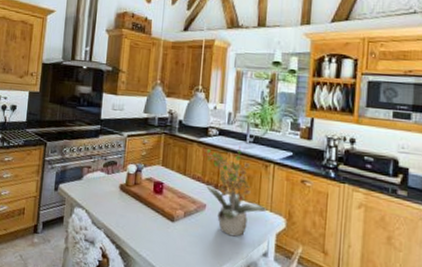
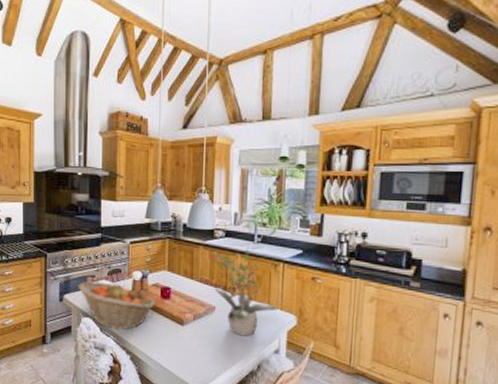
fruit basket: none [74,171,149,224] -> present [78,281,156,331]

